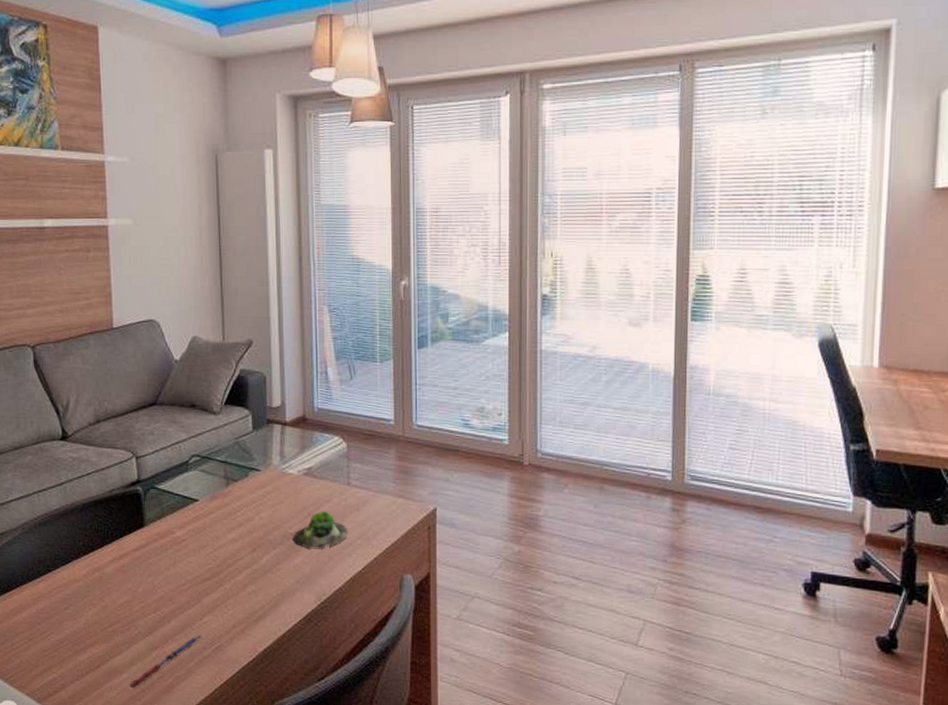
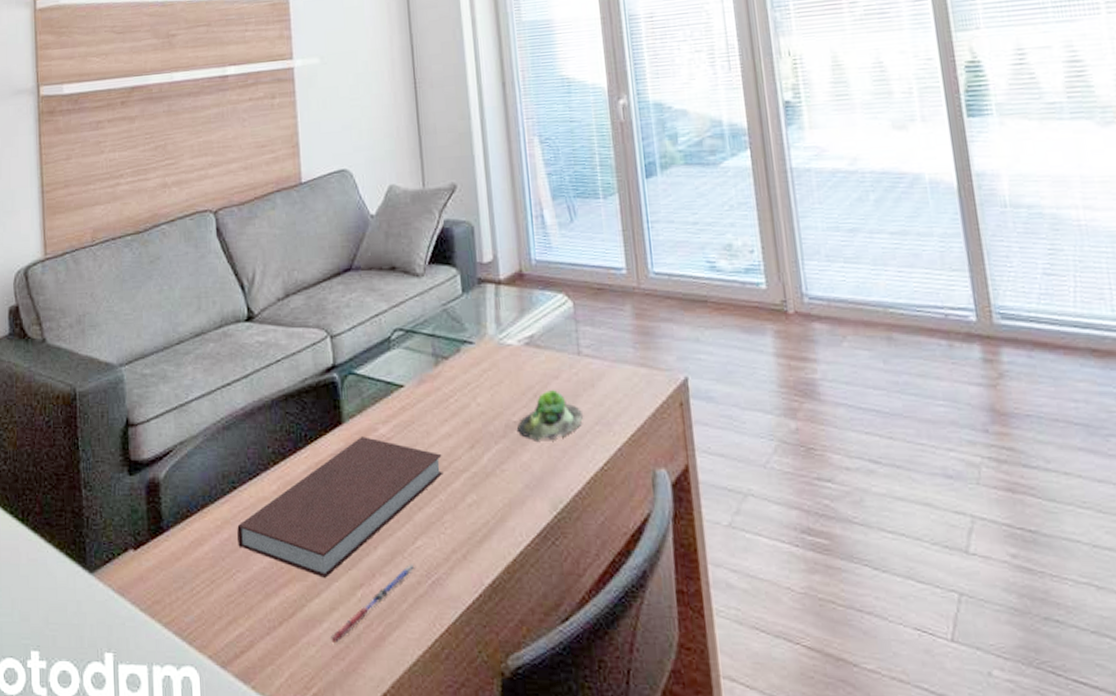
notebook: none [51,537,229,641] -> present [237,437,443,578]

